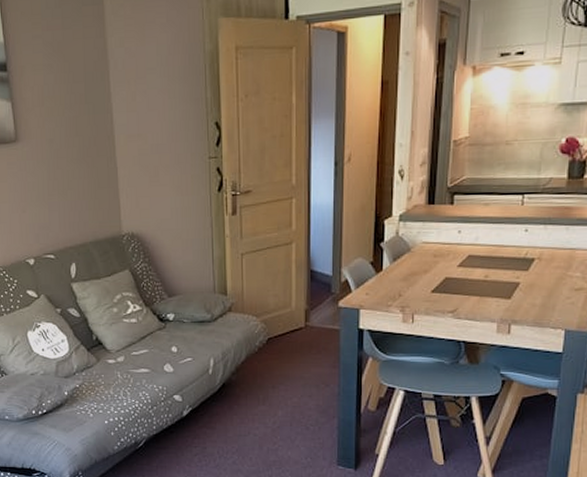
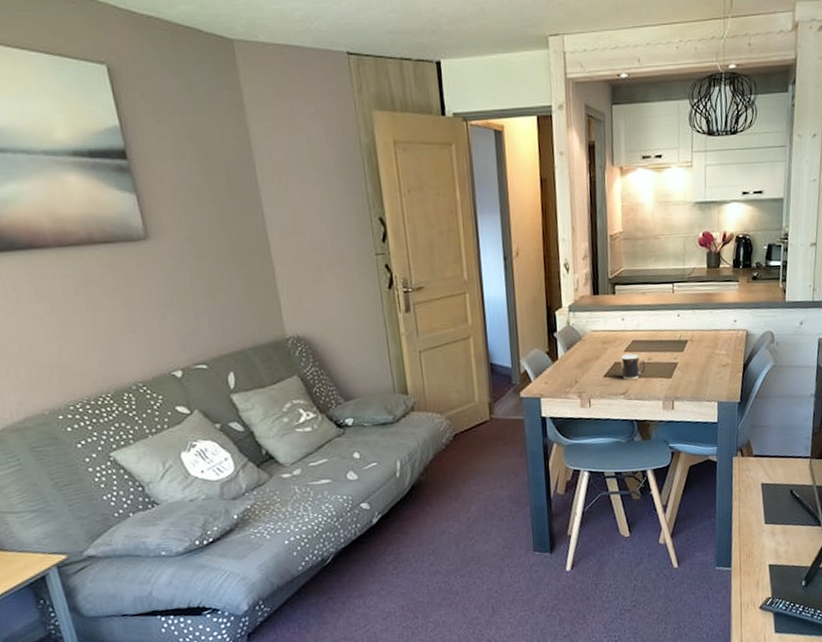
mug: none [452,269,481,298] -> present [620,353,646,380]

